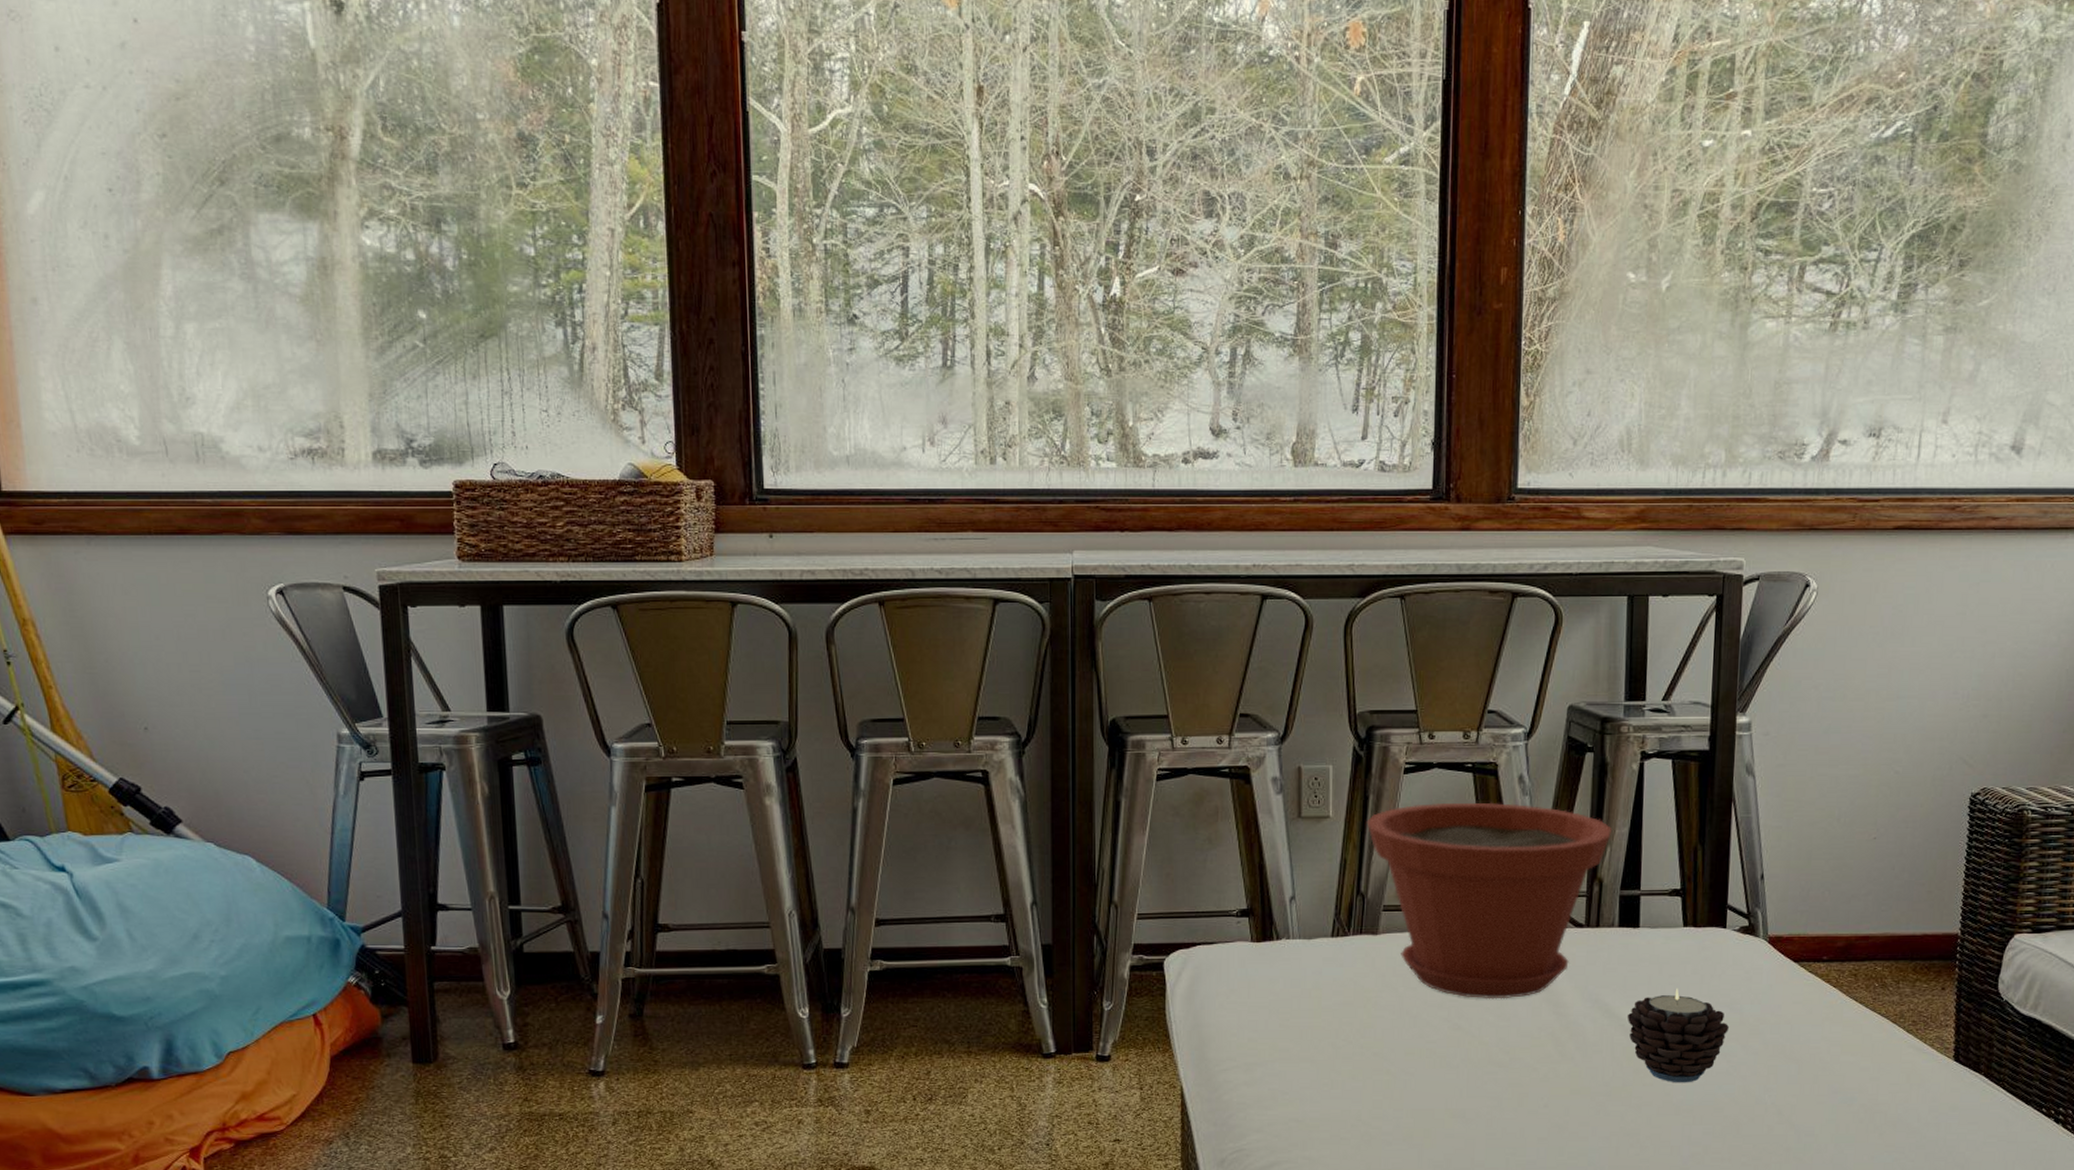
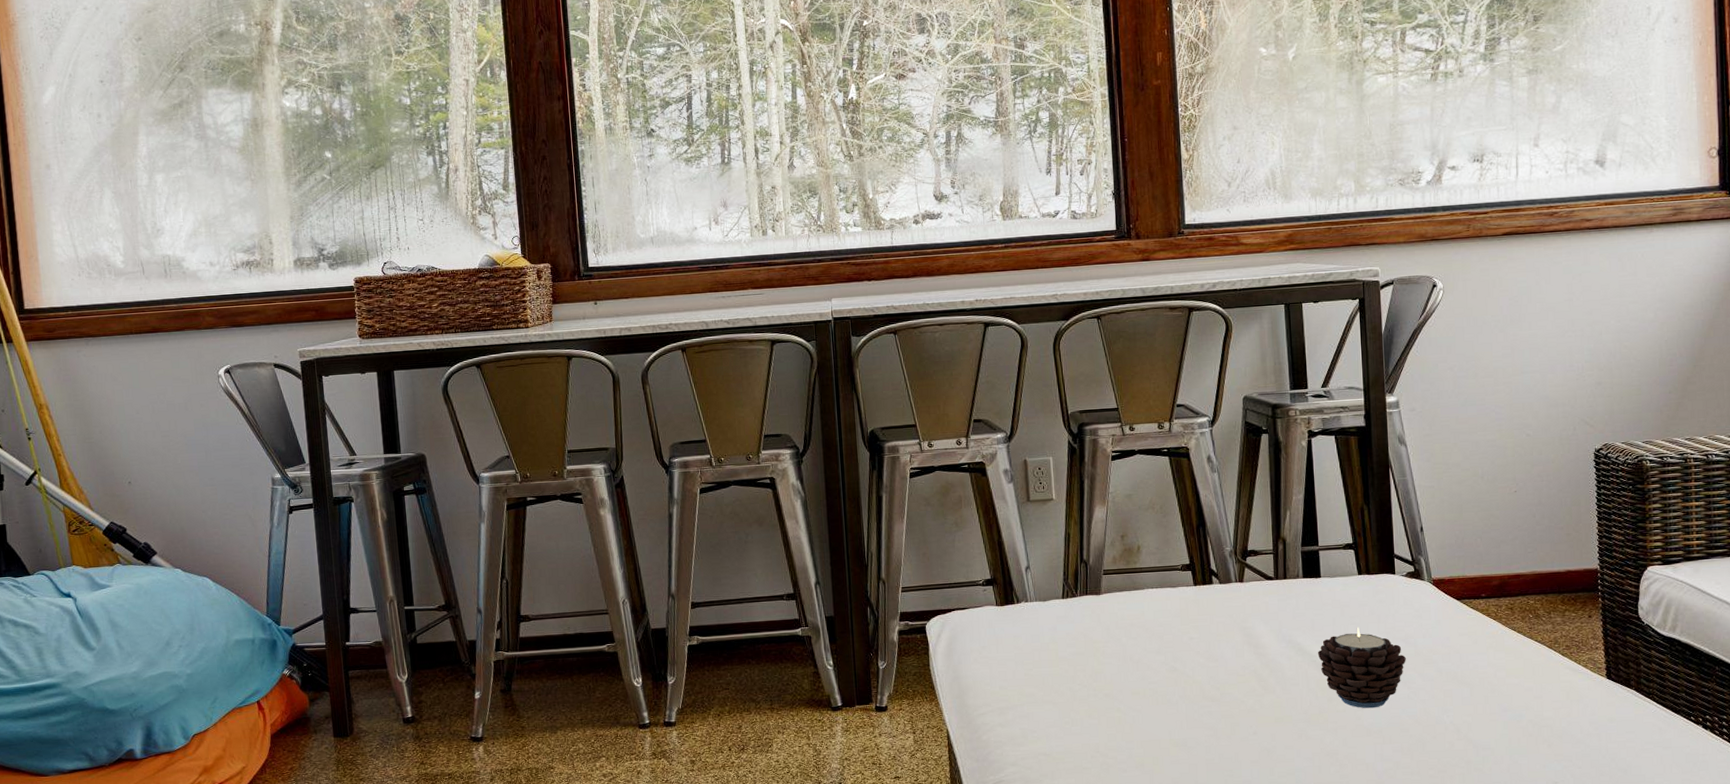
plant pot: present [1366,802,1613,1000] -> none [1084,479,1290,645]

